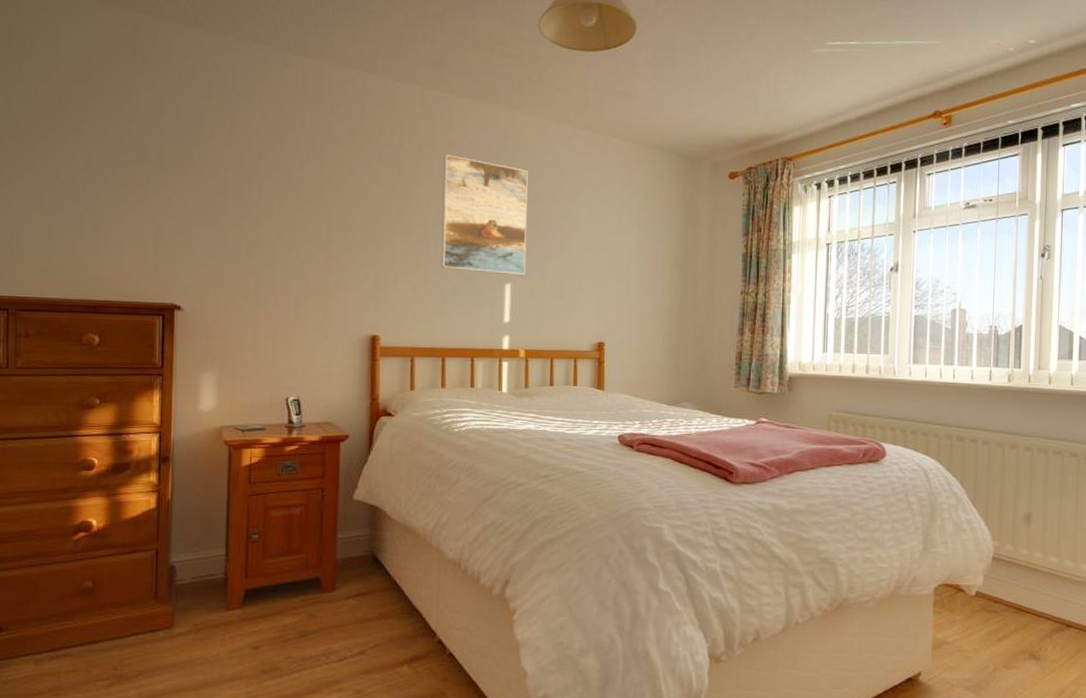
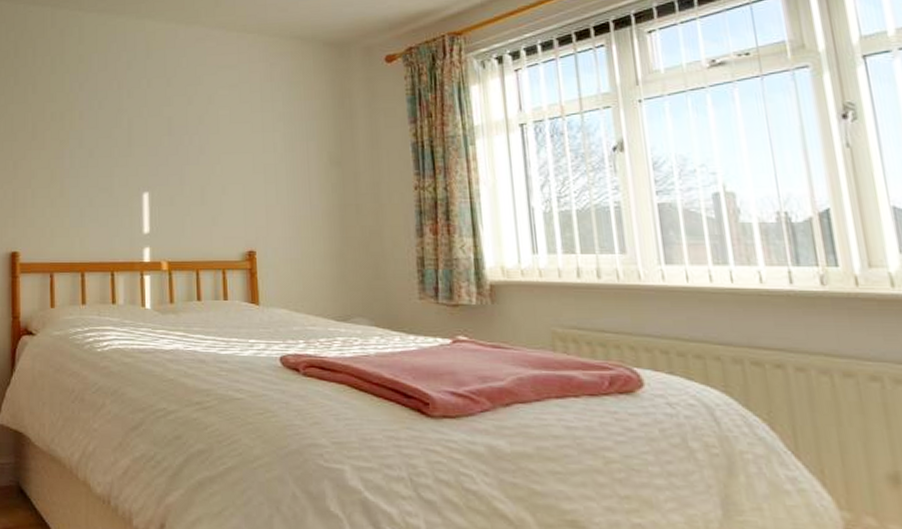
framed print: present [441,154,528,276] -> none [75,68,164,184]

